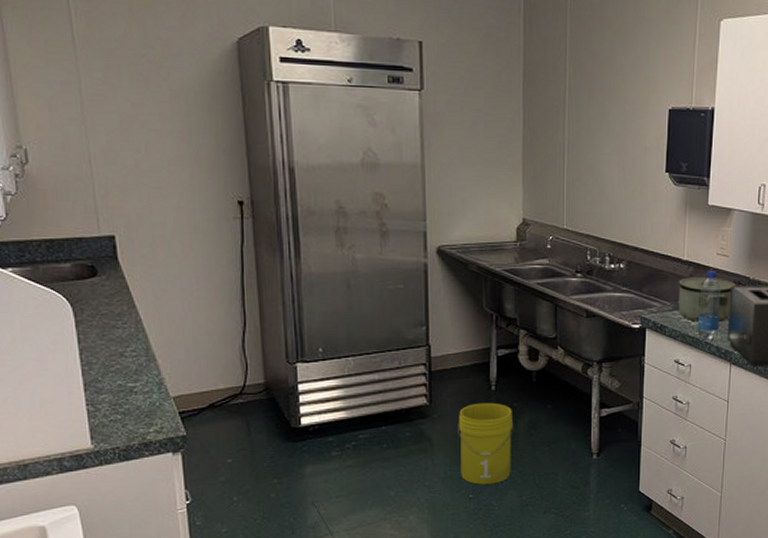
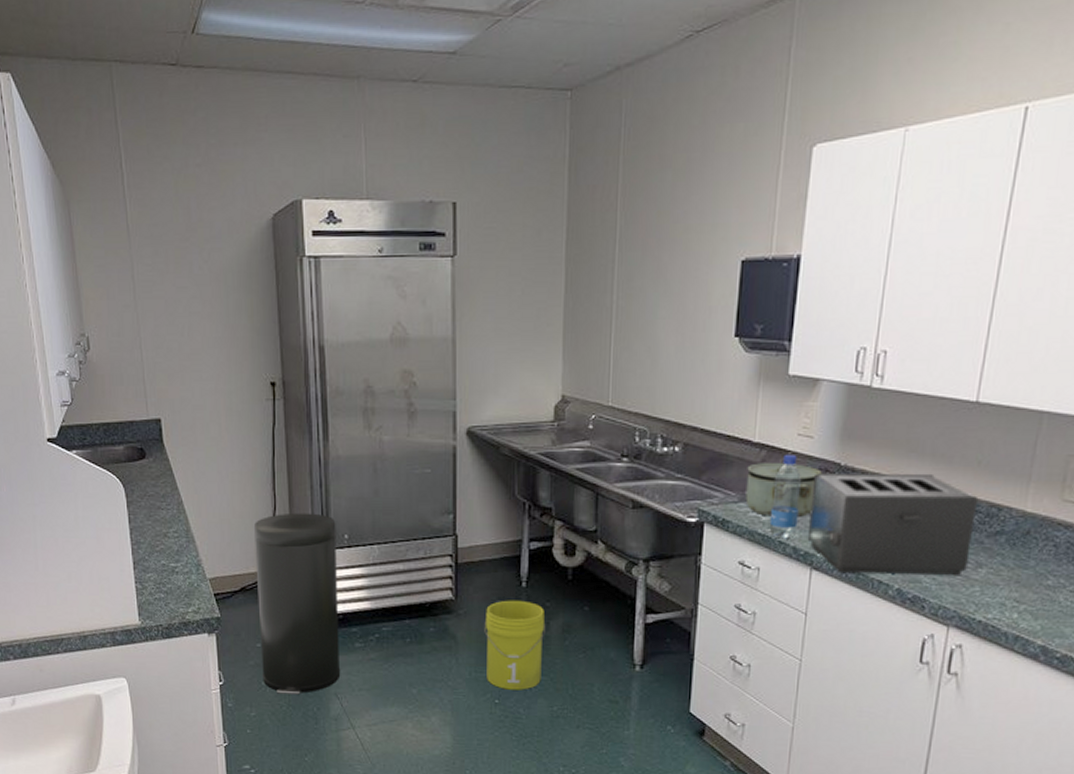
pedal bin: none [221,328,317,507] -> present [253,512,341,695]

